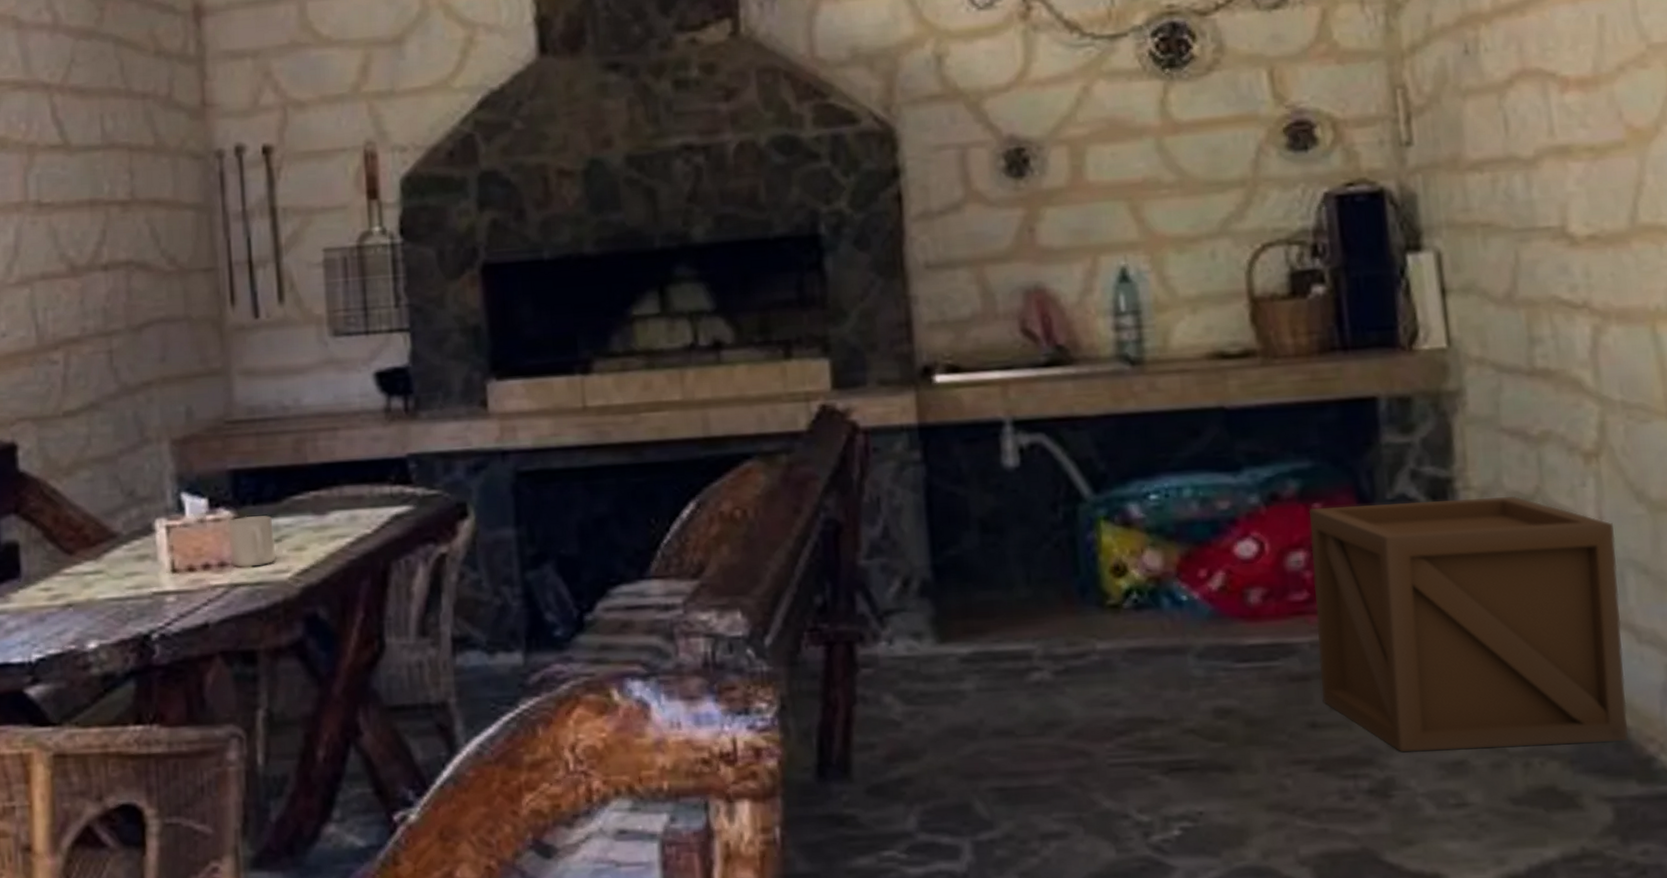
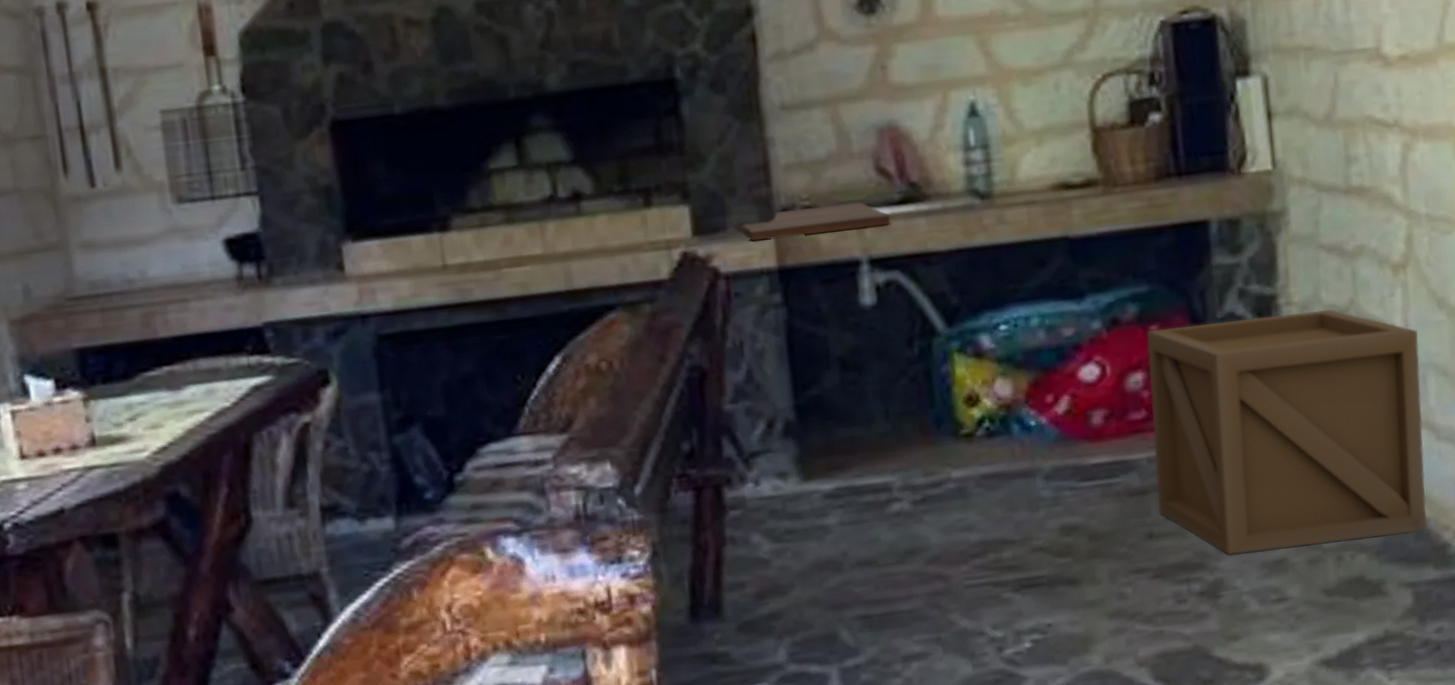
cup: present [227,515,276,567] -> none [76,394,131,449]
cutting board: none [872,362,1035,398] -> present [731,201,890,242]

